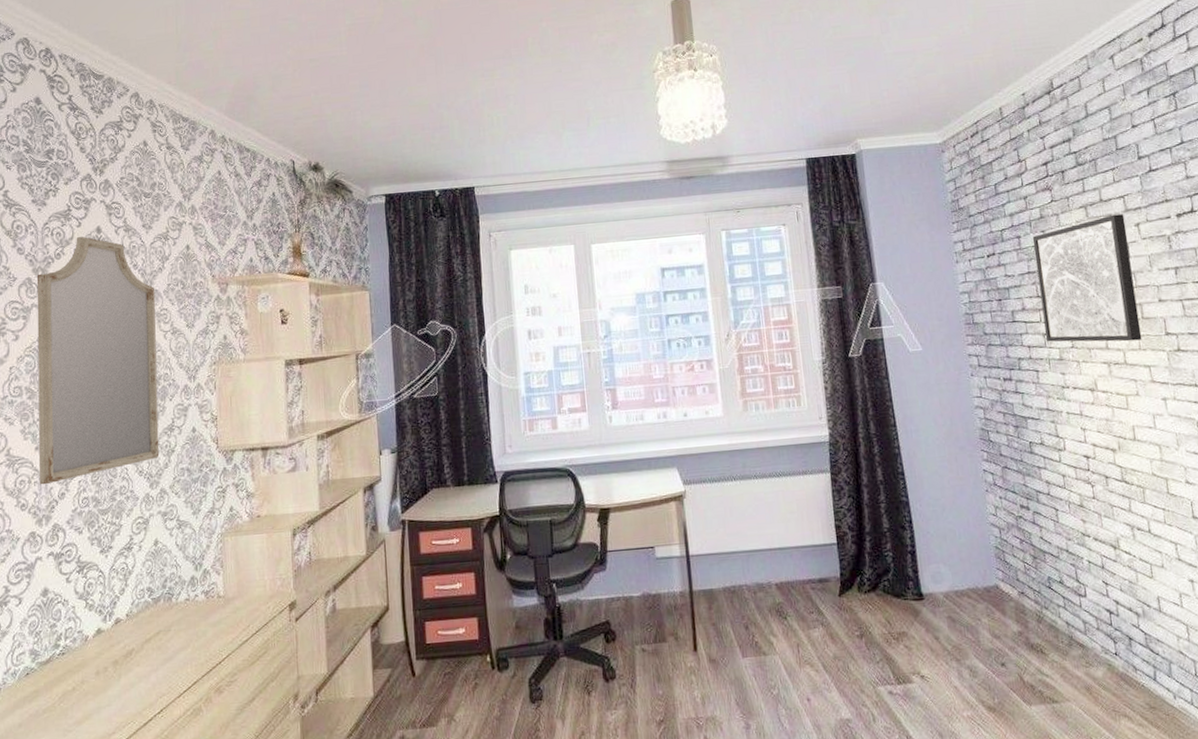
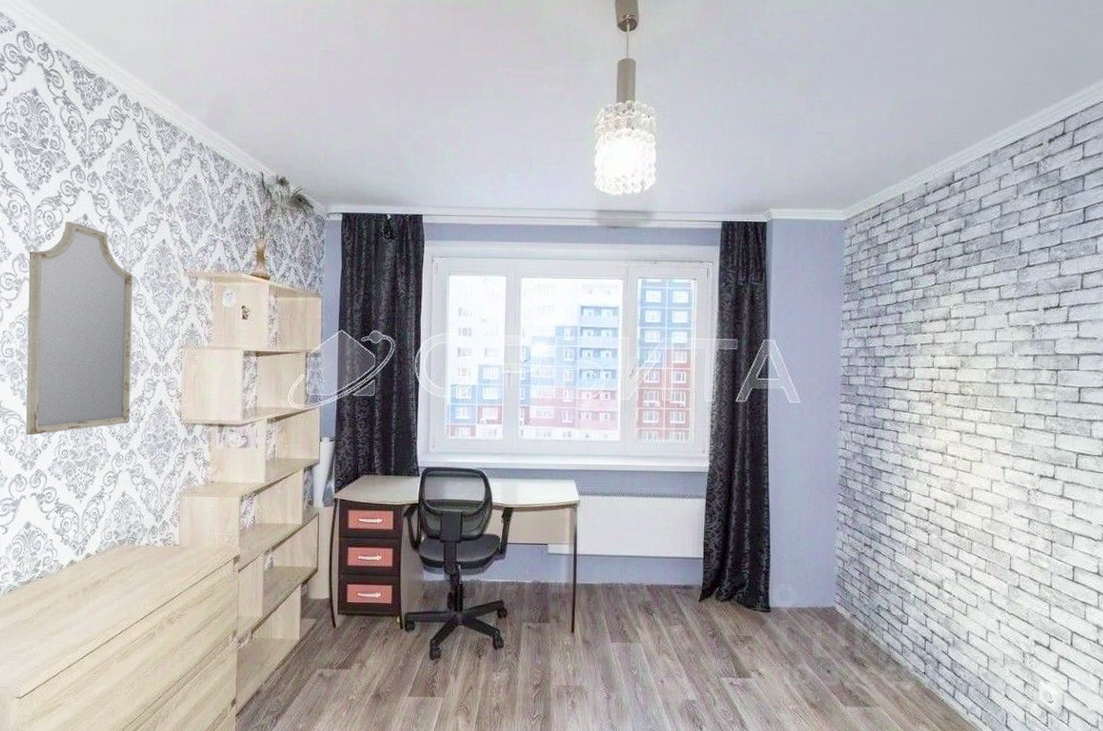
wall art: present [1032,214,1142,342] -> none [910,302,997,415]

